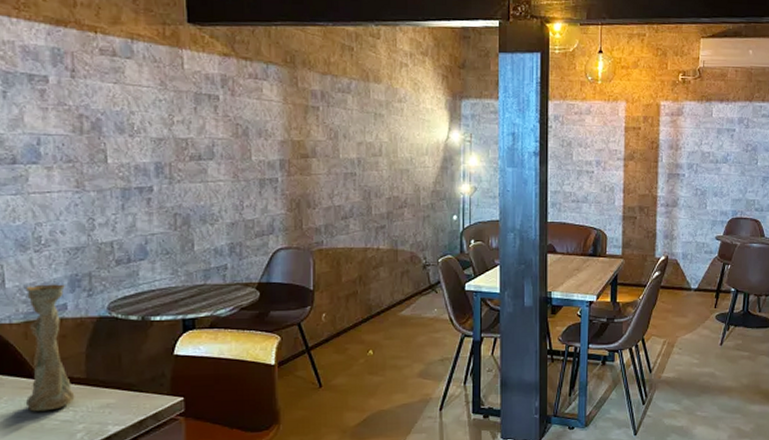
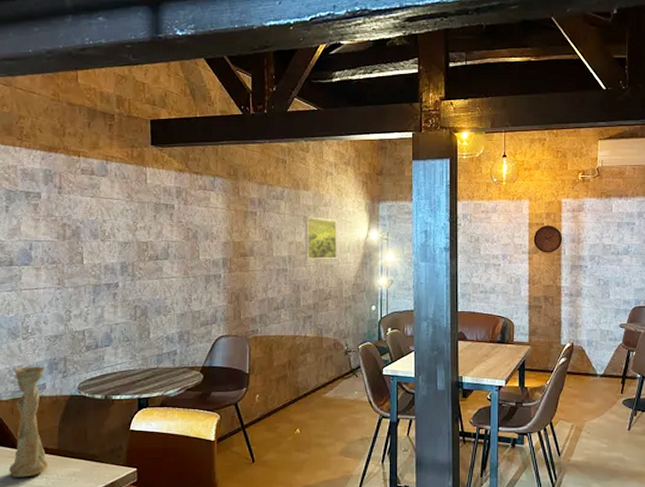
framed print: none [375,114,413,163] -> present [304,217,337,260]
clock: none [629,129,661,160] -> present [533,224,563,253]

